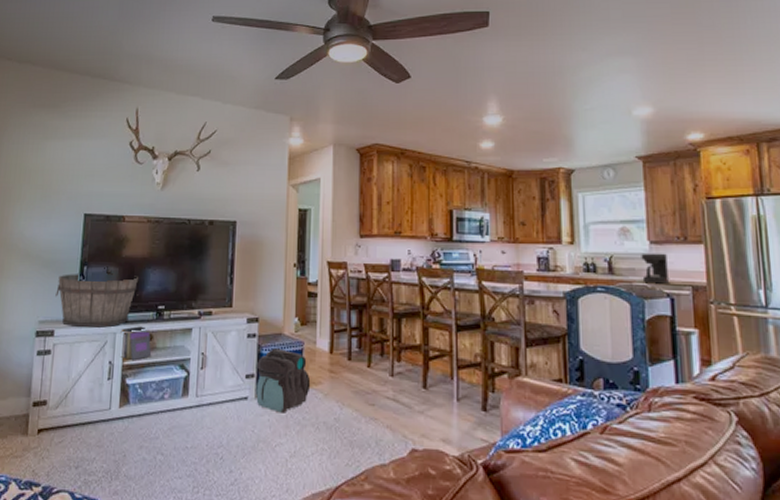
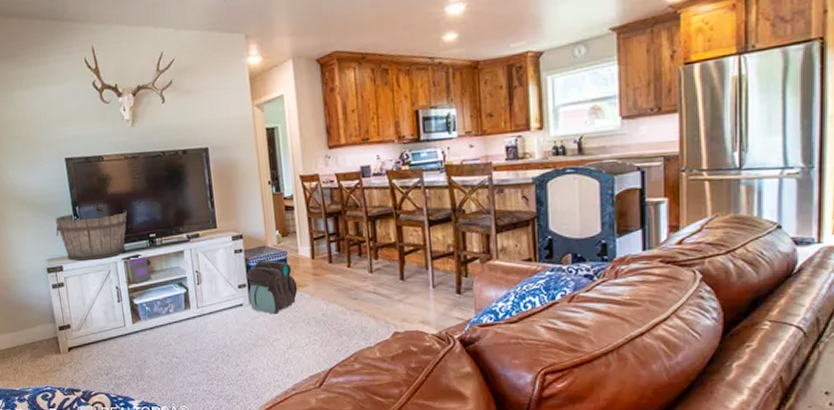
coffee maker: present [641,253,669,284] -> none [612,127,640,160]

